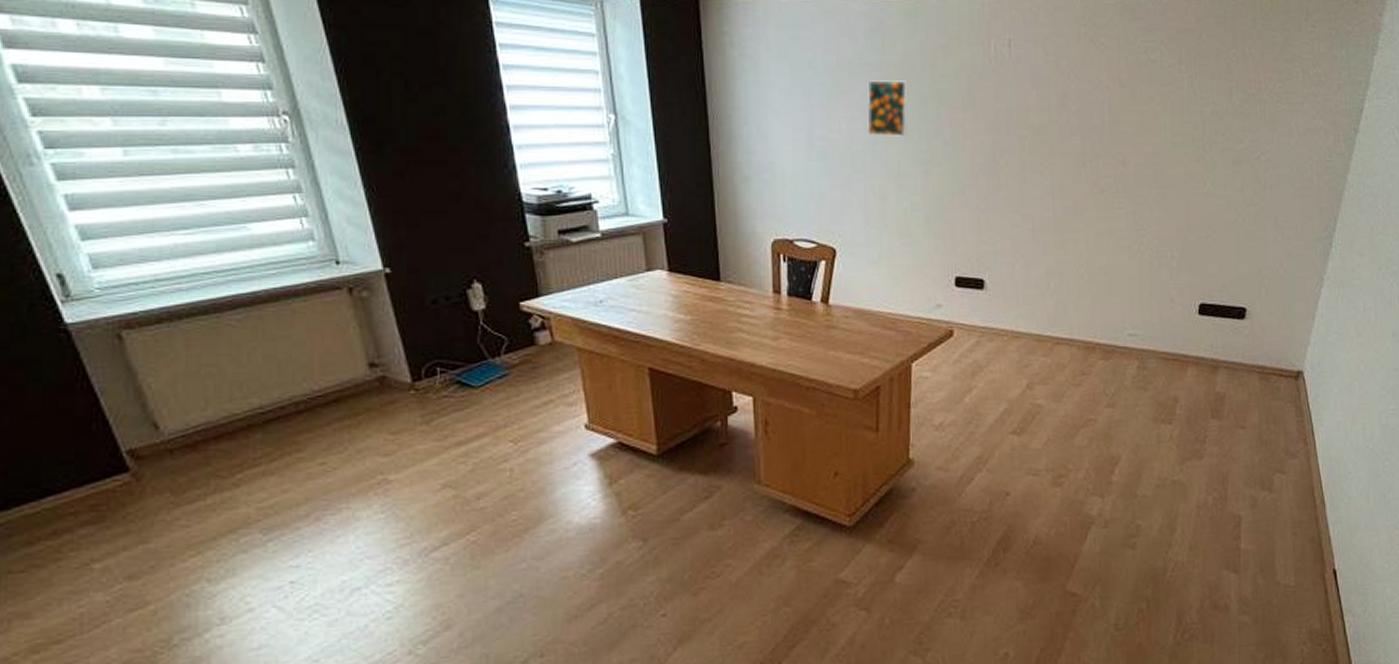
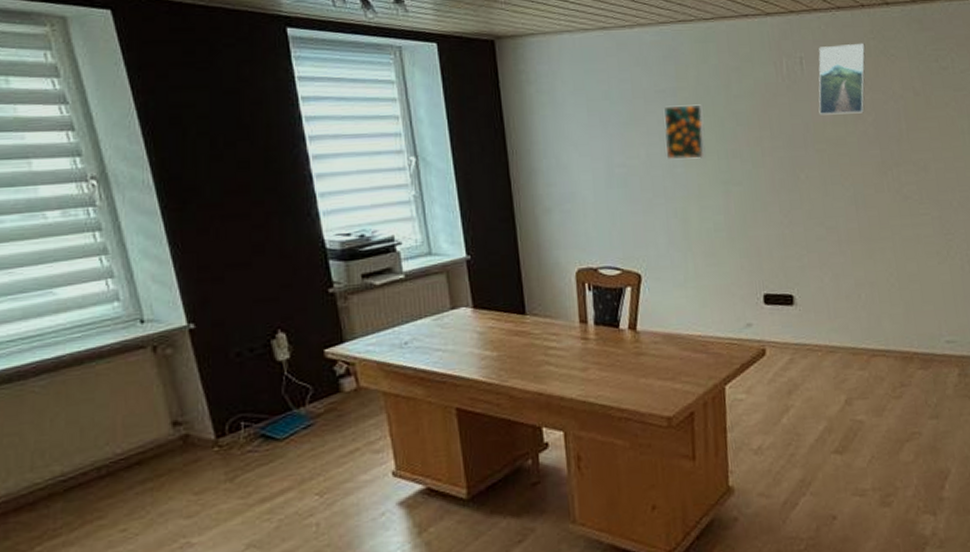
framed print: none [1023,28,1076,102] -> present [818,43,866,115]

